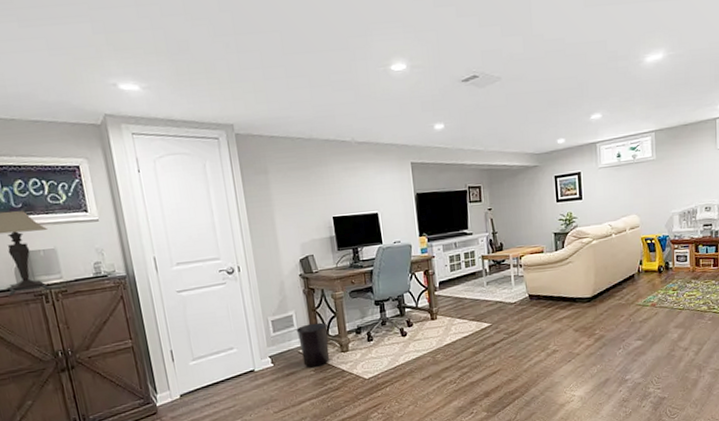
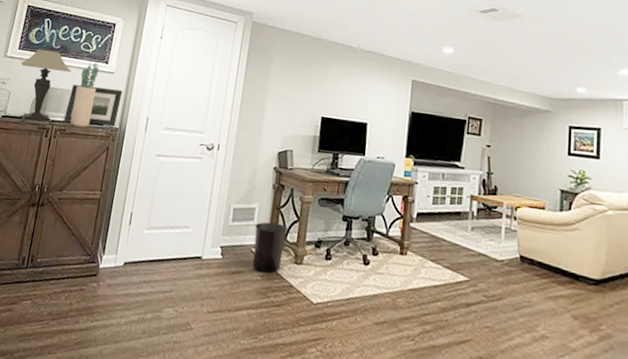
picture frame: none [55,236,122,283] -> present [64,84,123,127]
vase: none [59,211,92,286] -> present [69,61,100,128]

